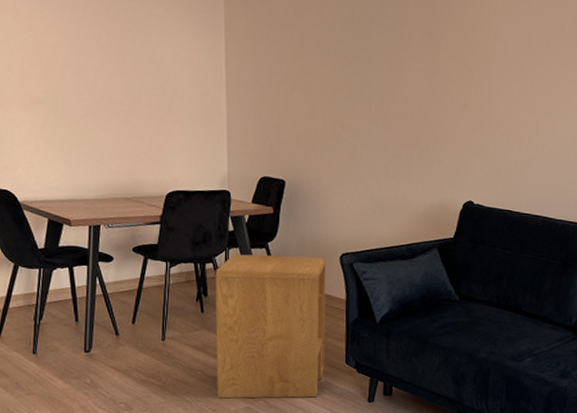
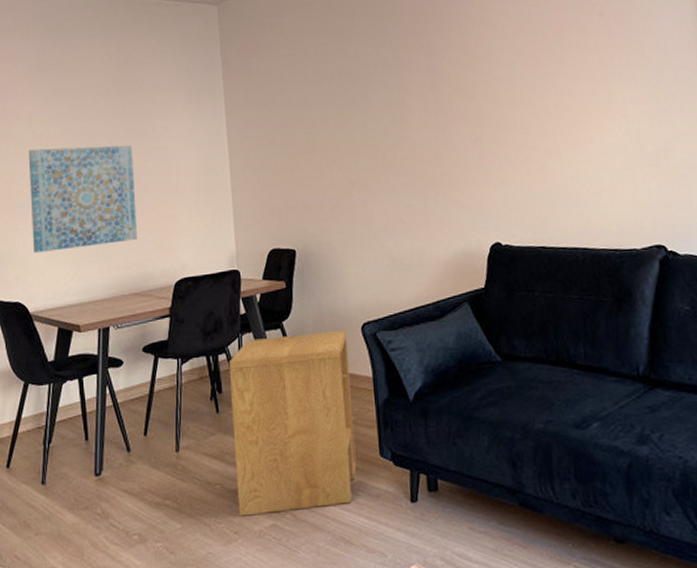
wall art: none [15,41,130,149] -> present [28,145,137,253]

